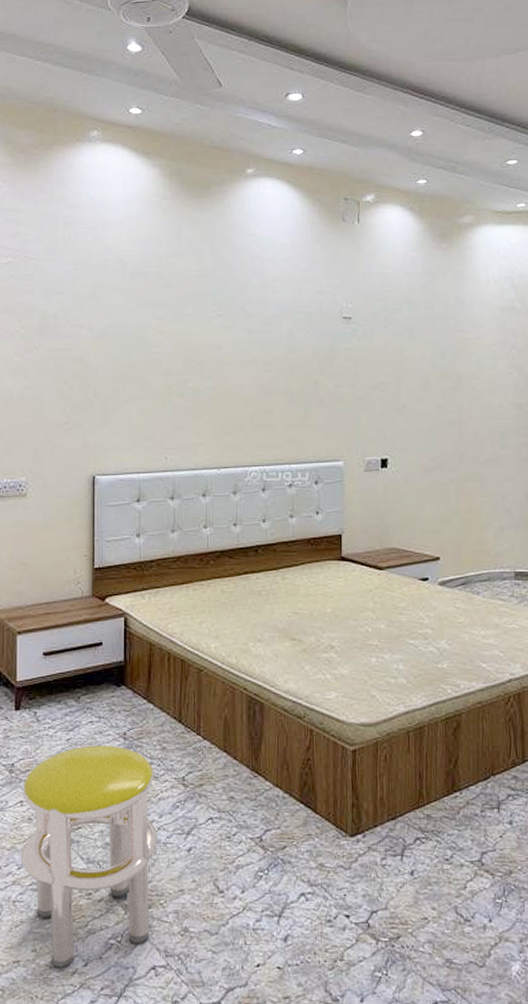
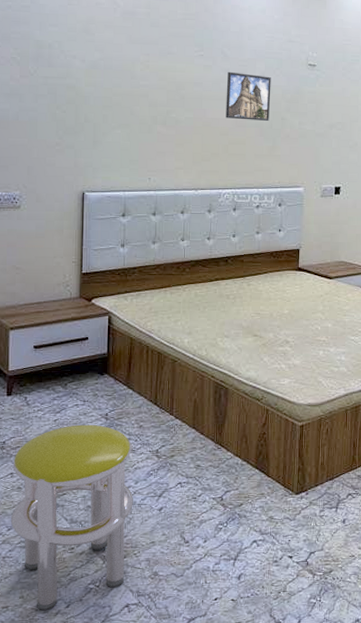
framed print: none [249,331,301,386] -> present [225,71,271,121]

